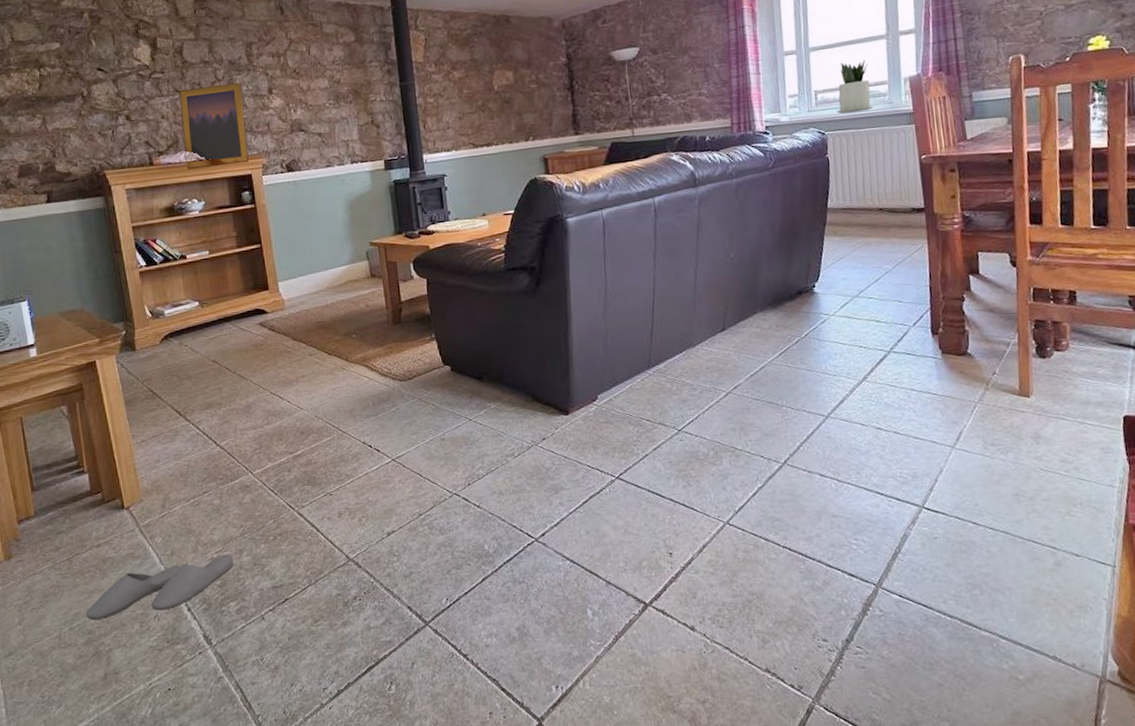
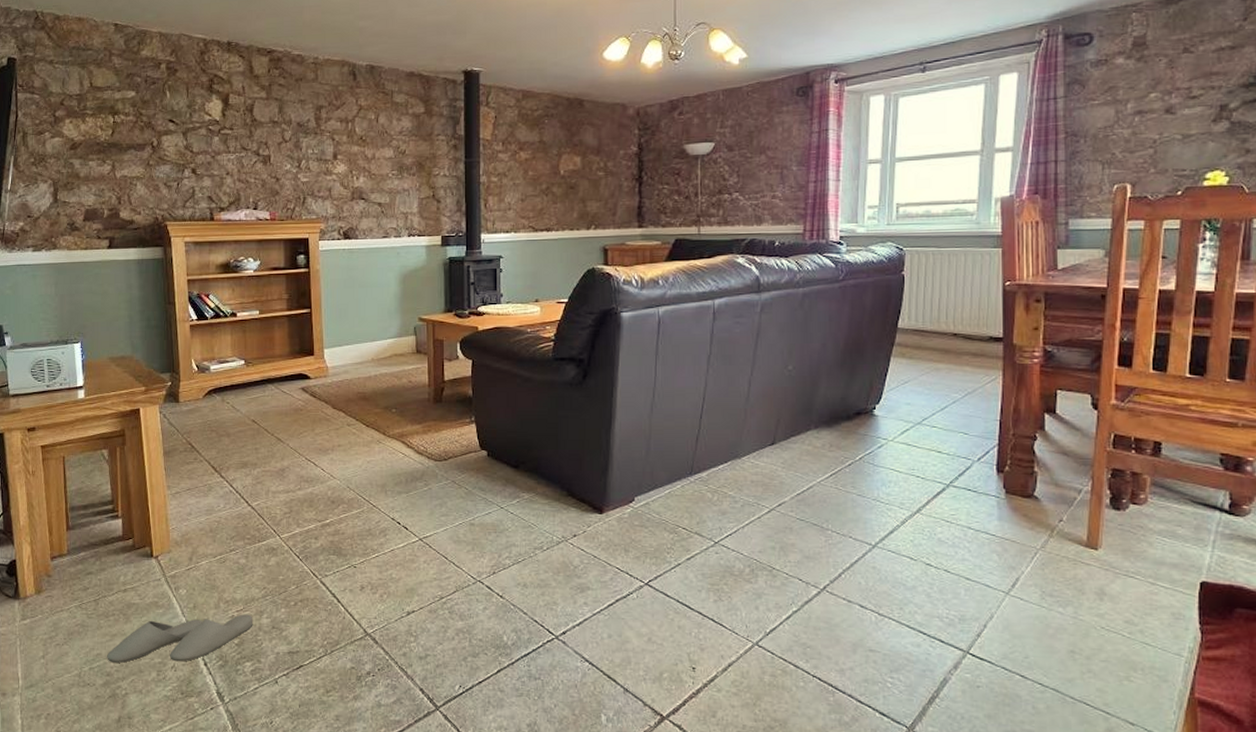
picture frame: present [179,83,249,170] -> none [245,146,308,228]
planter: present [837,60,873,114] -> none [918,175,958,231]

